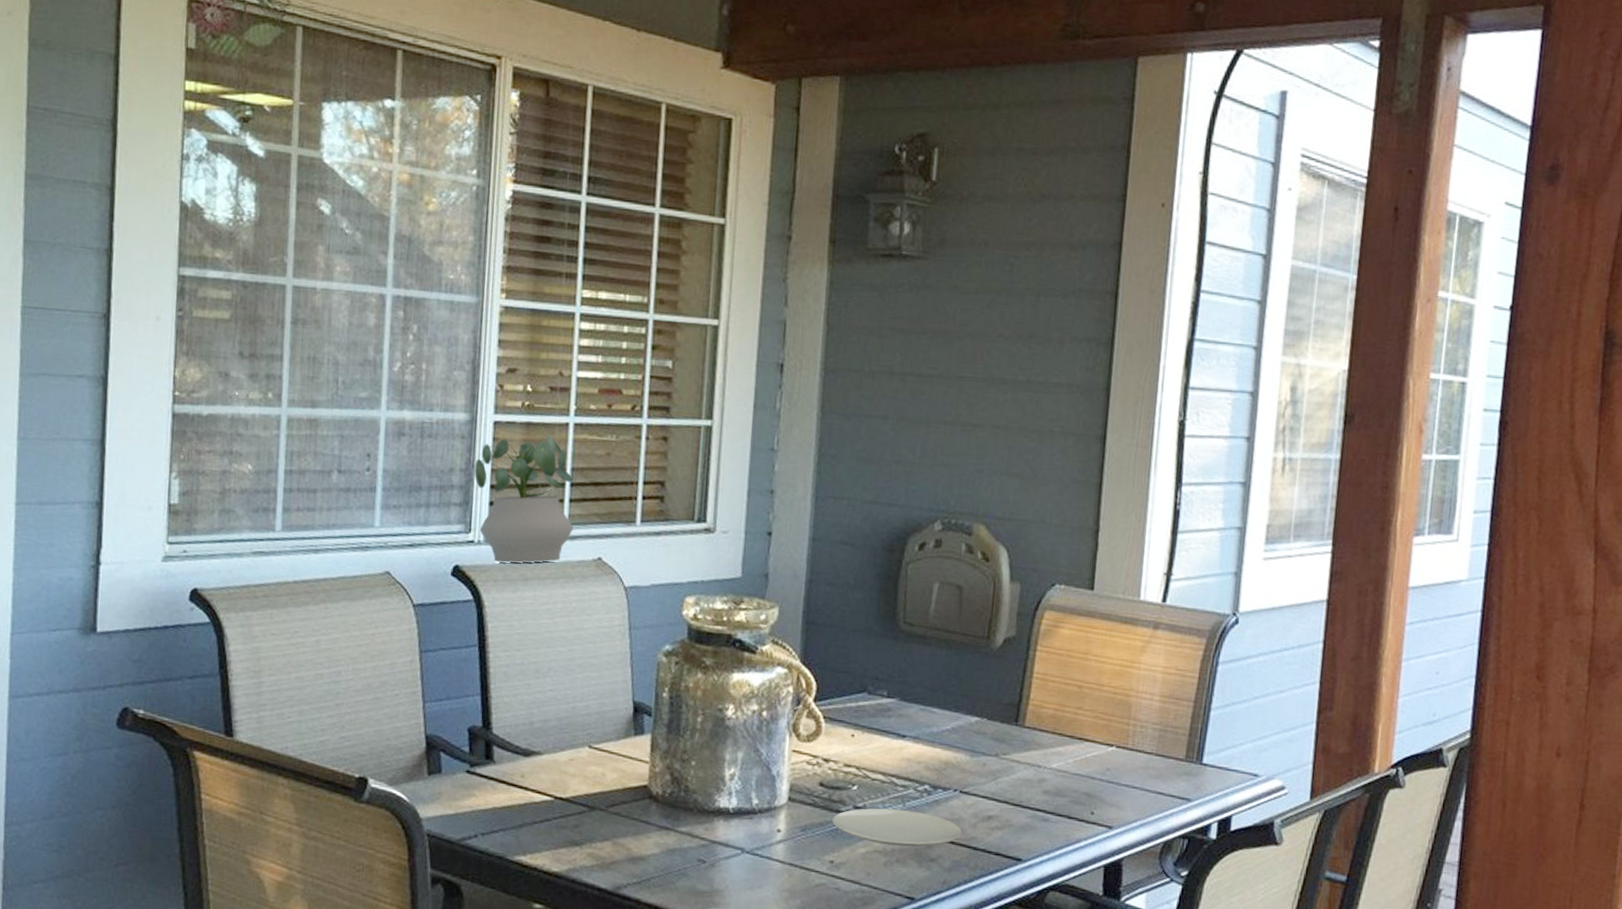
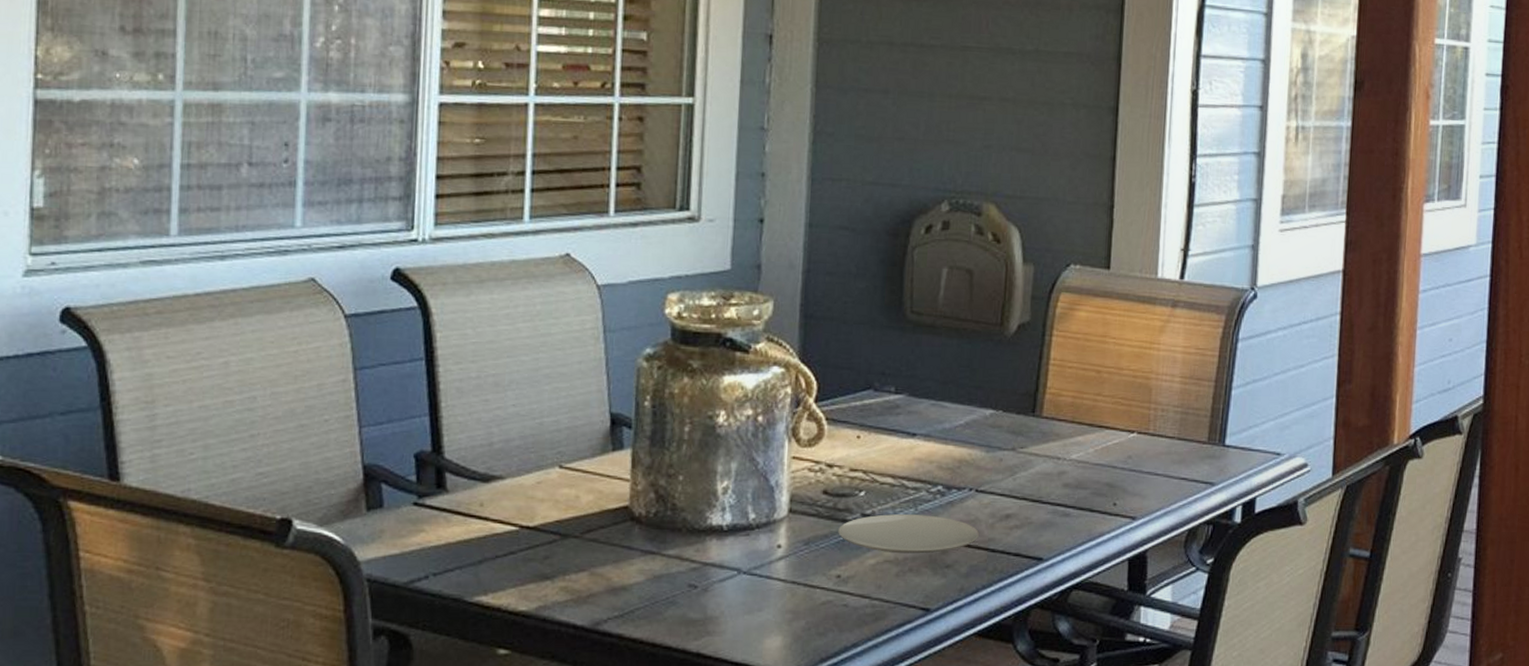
potted plant: present [474,435,574,563] -> none [416,117,536,263]

